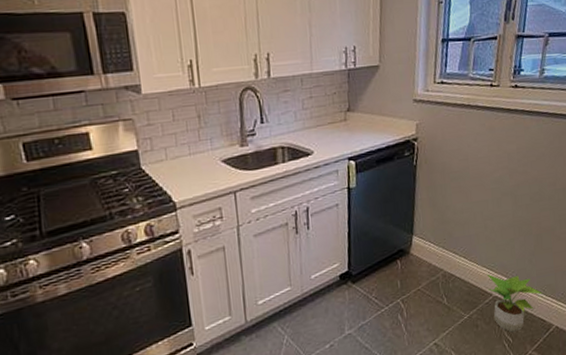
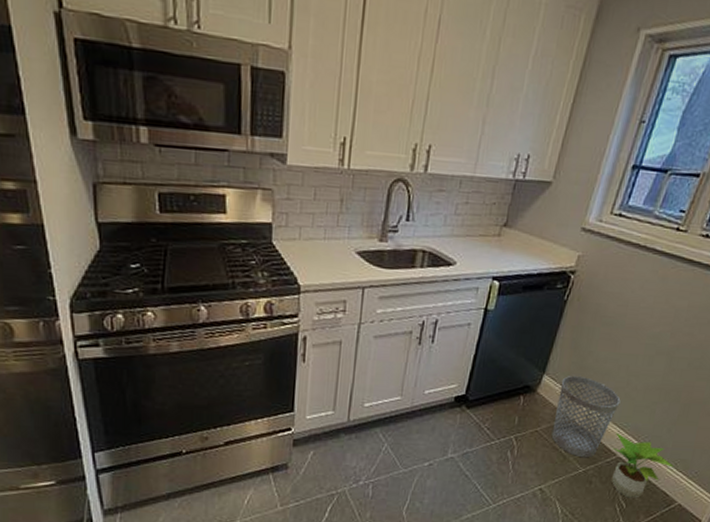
wastebasket: none [429,230,484,305] -> present [551,376,621,457]

